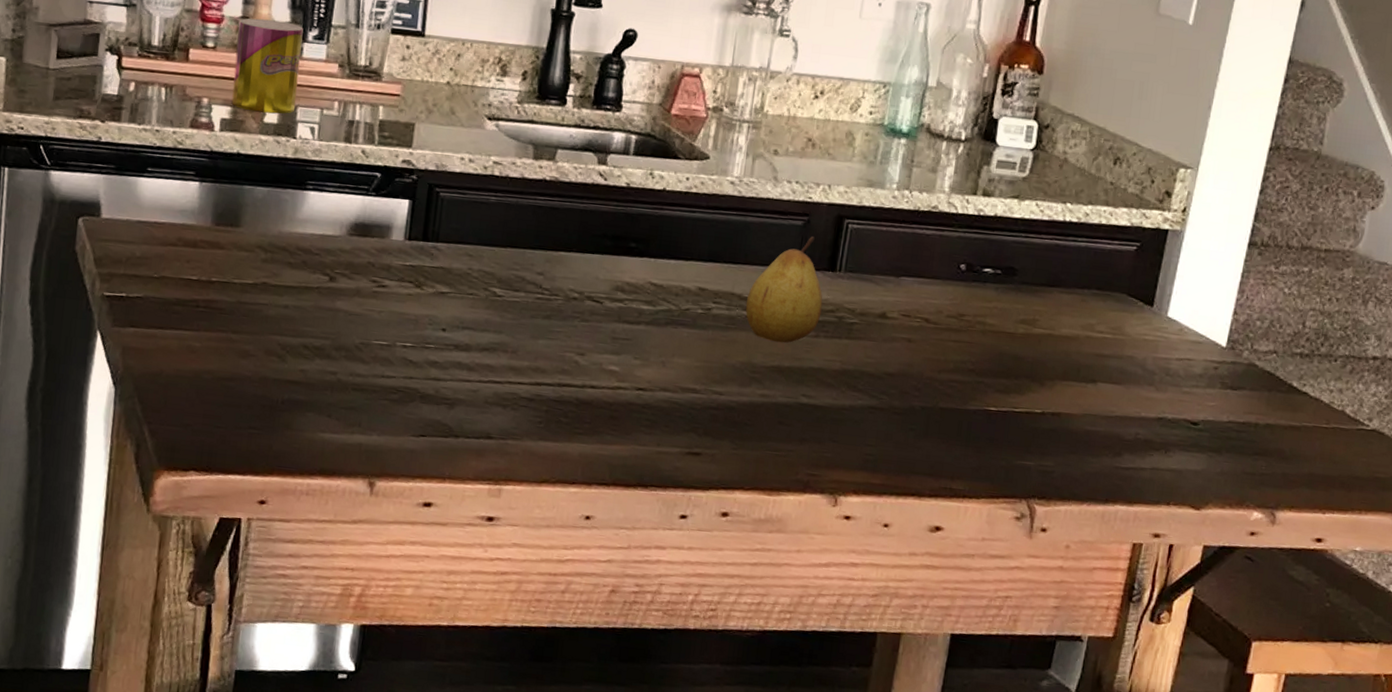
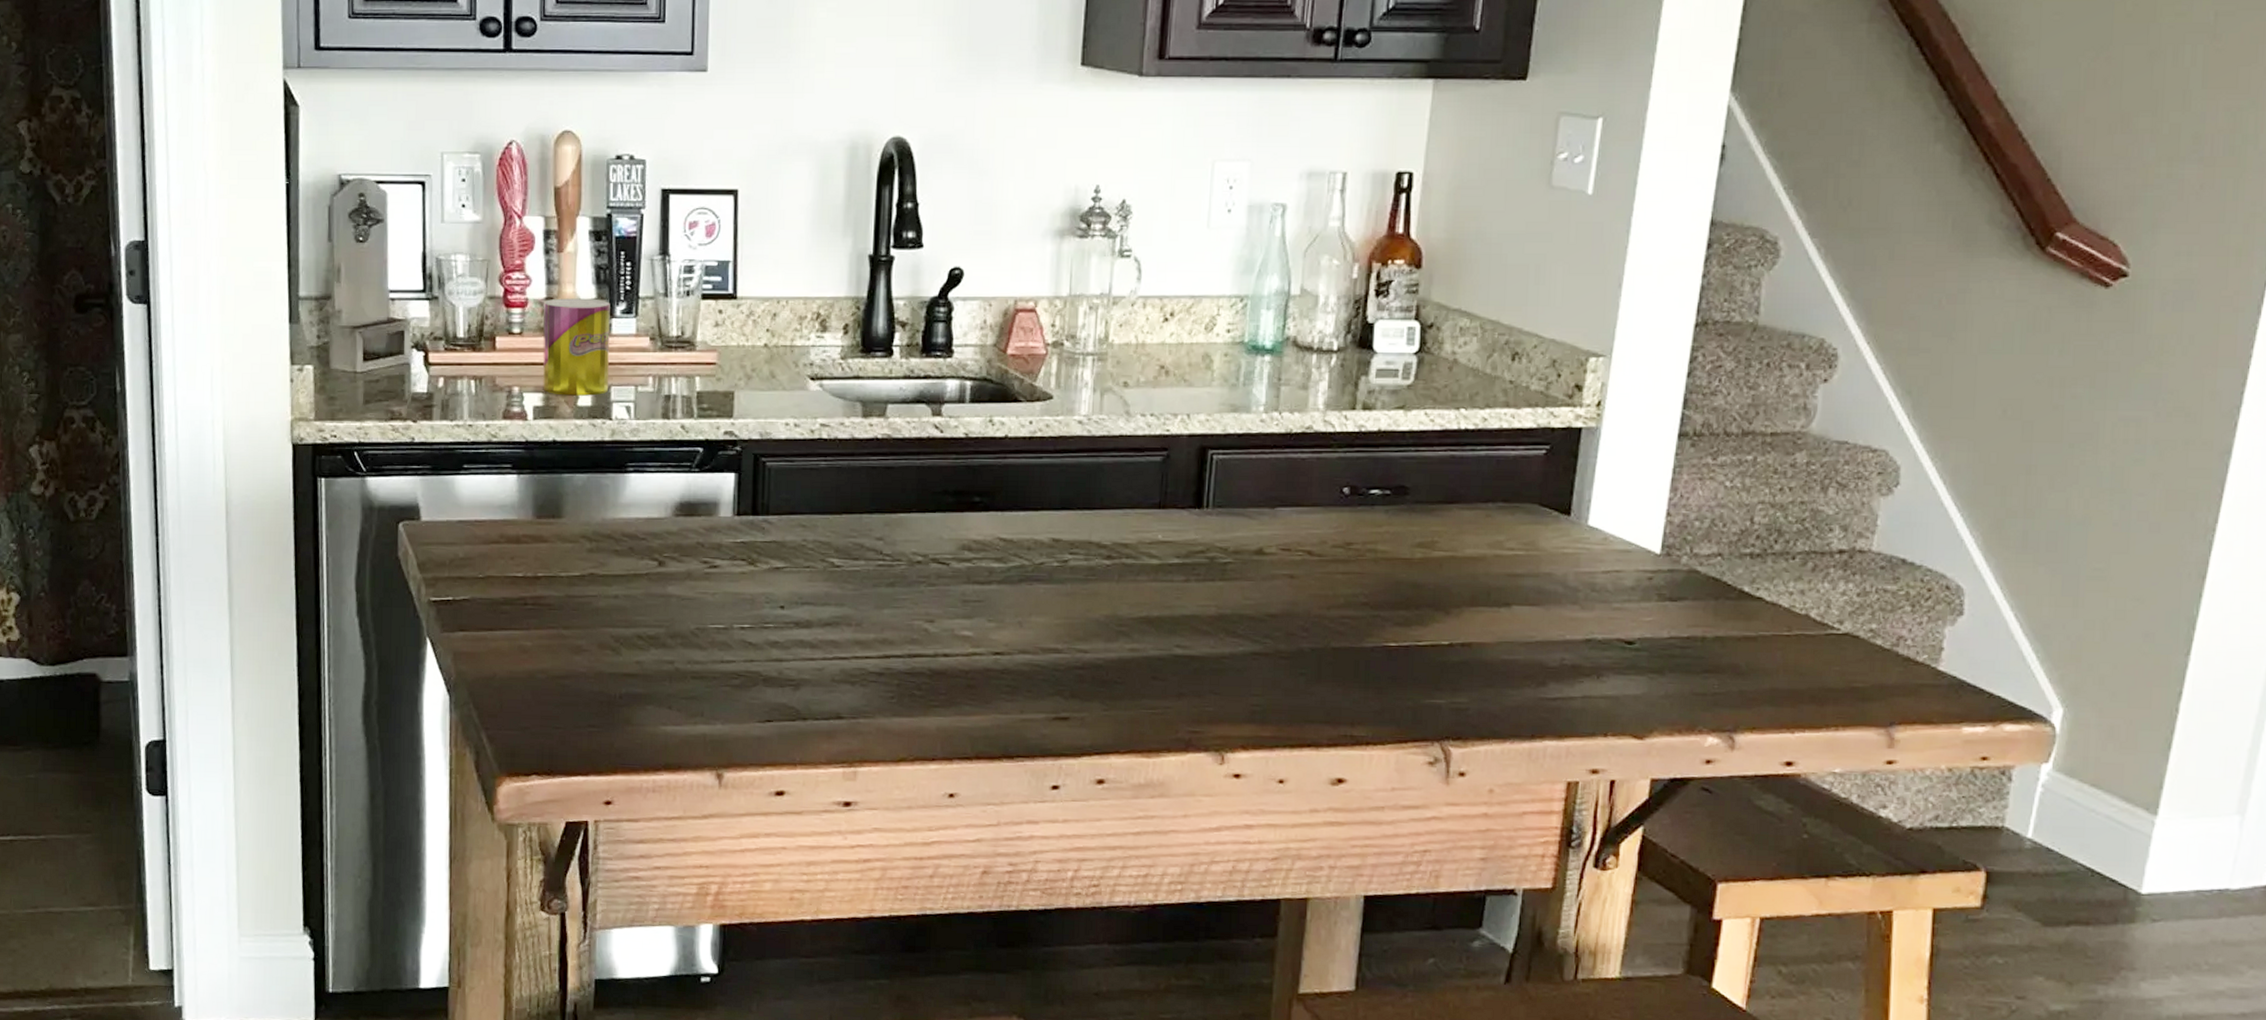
fruit: present [745,236,823,343] -> none [1105,472,1191,591]

